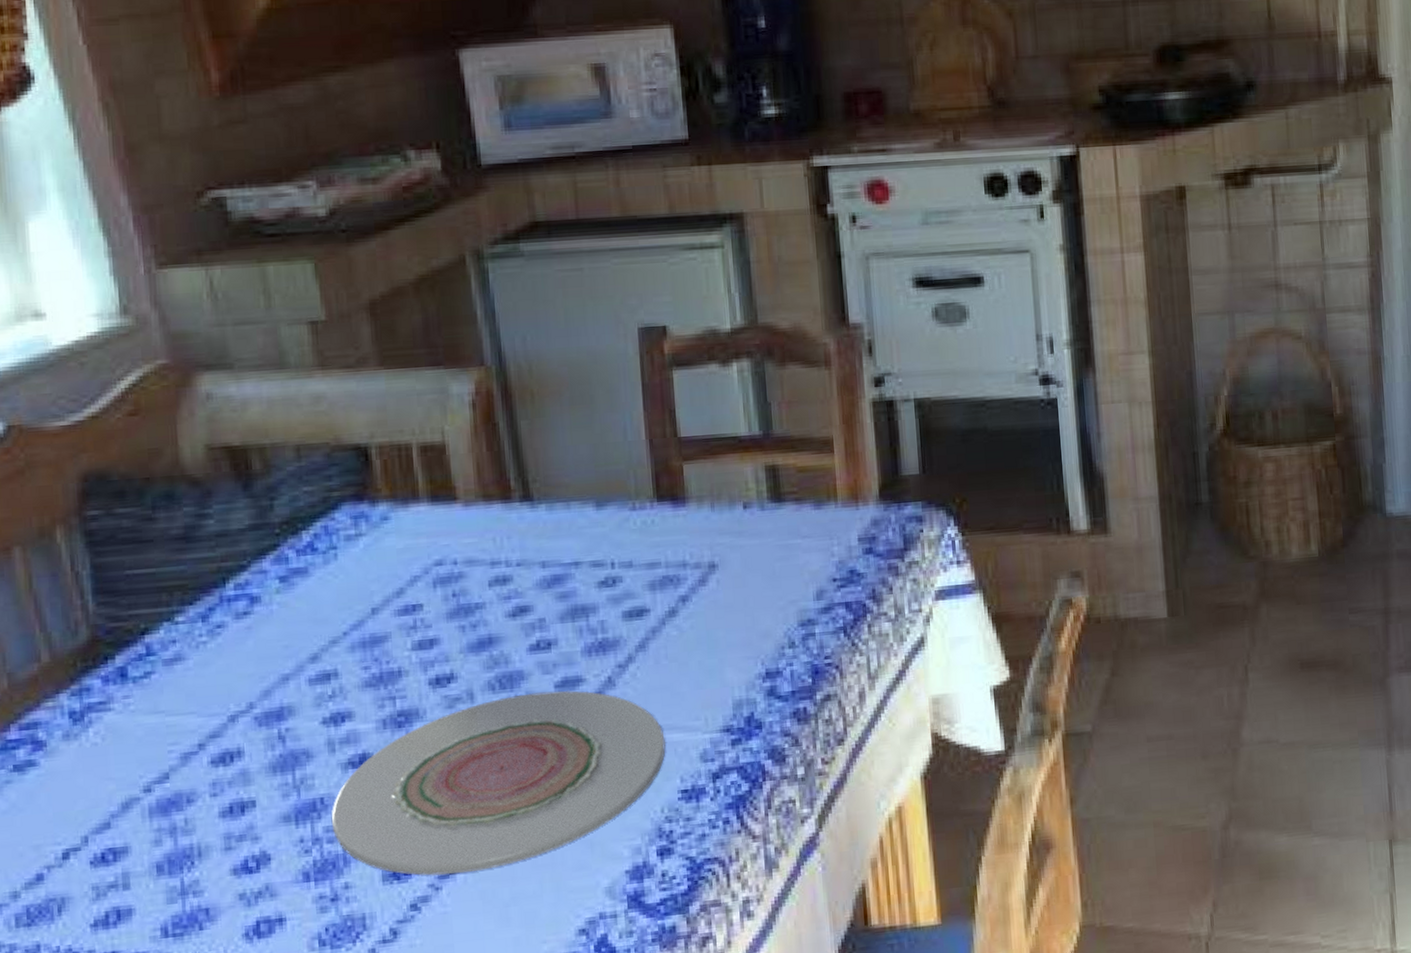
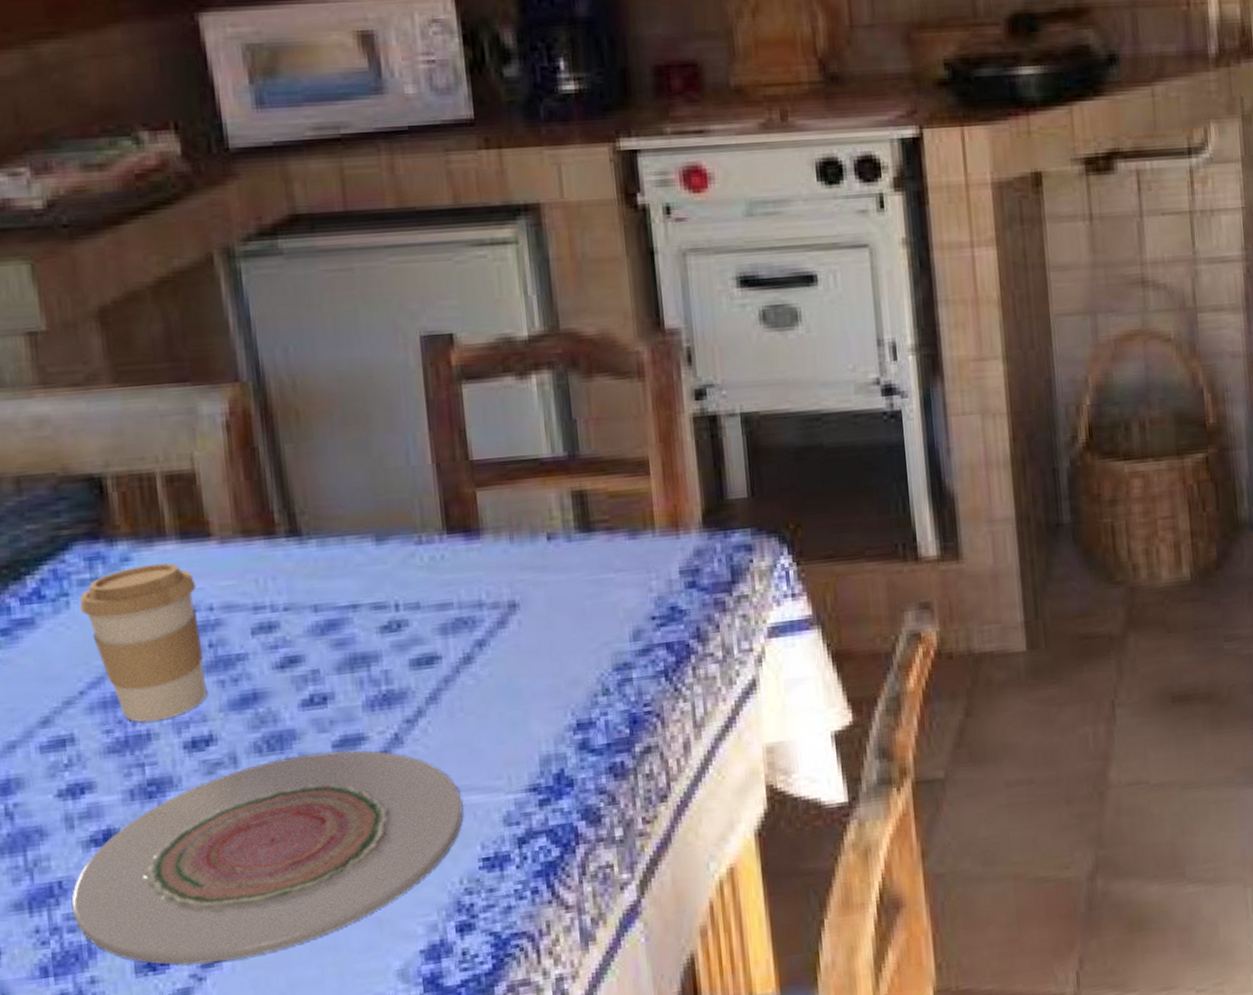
coffee cup: none [346,522,450,661] -> present [79,563,207,722]

